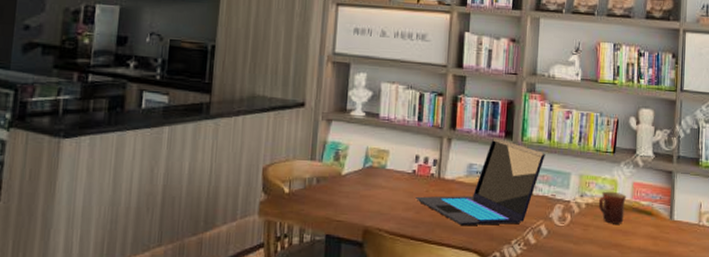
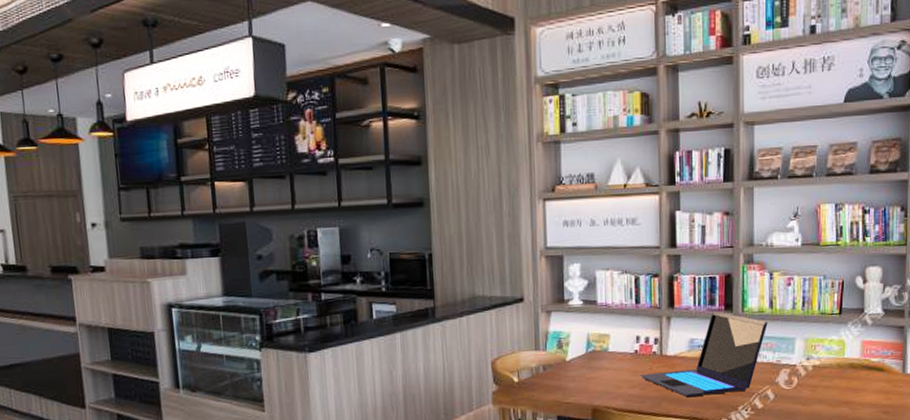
mug: present [598,191,627,224] -> none [825,351,856,383]

